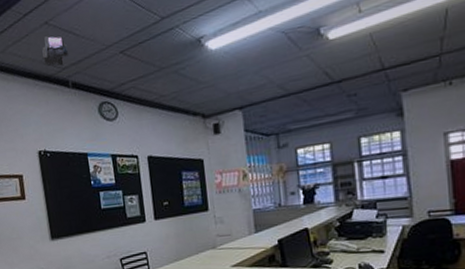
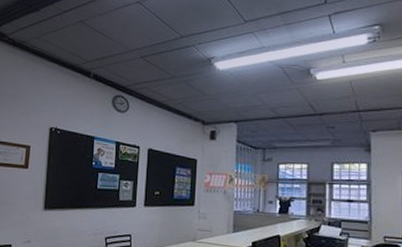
security camera: present [41,35,68,67] -> none [71,32,96,59]

